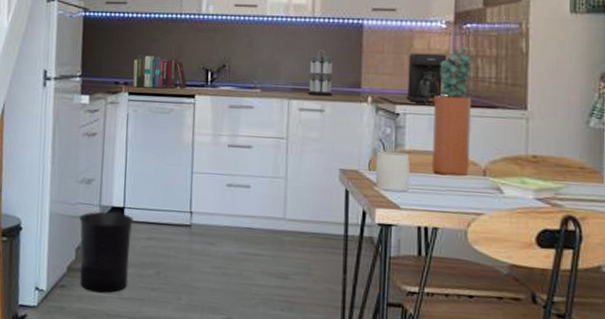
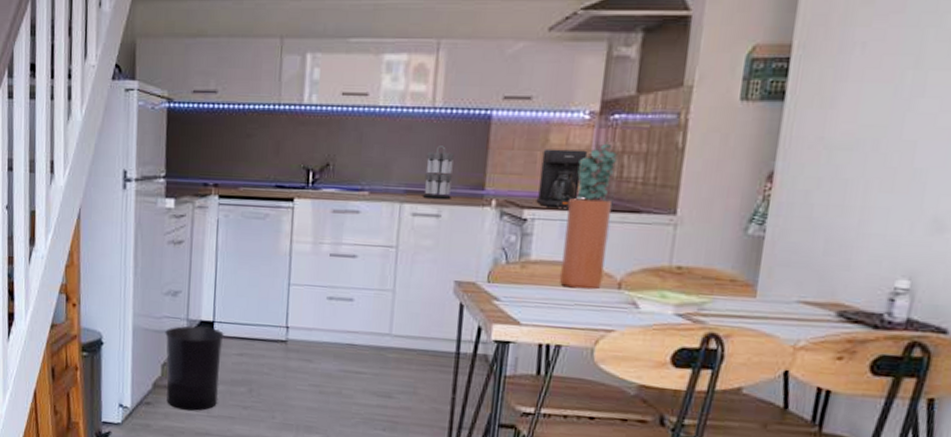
books: present [133,54,187,89] -> none [223,151,286,191]
mug: present [375,150,411,192] -> none [494,260,536,307]

